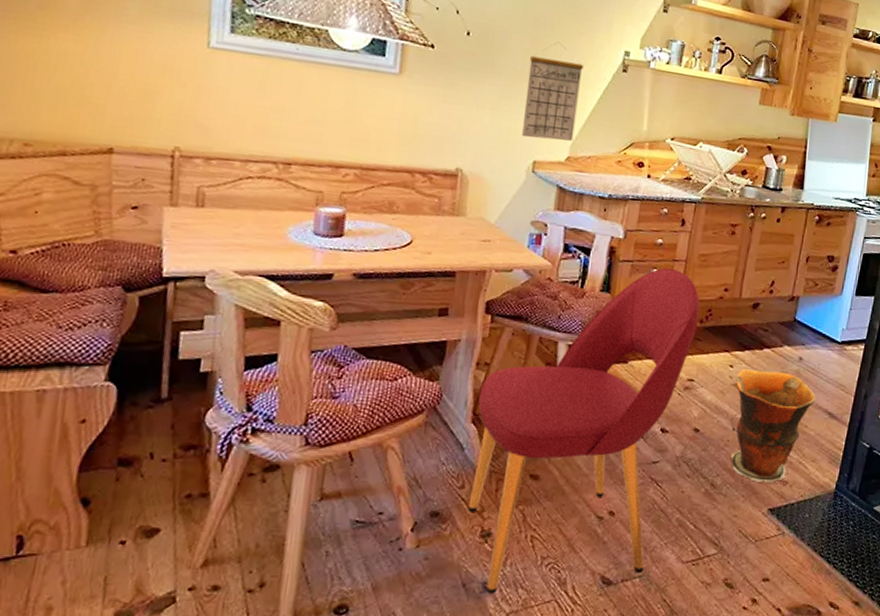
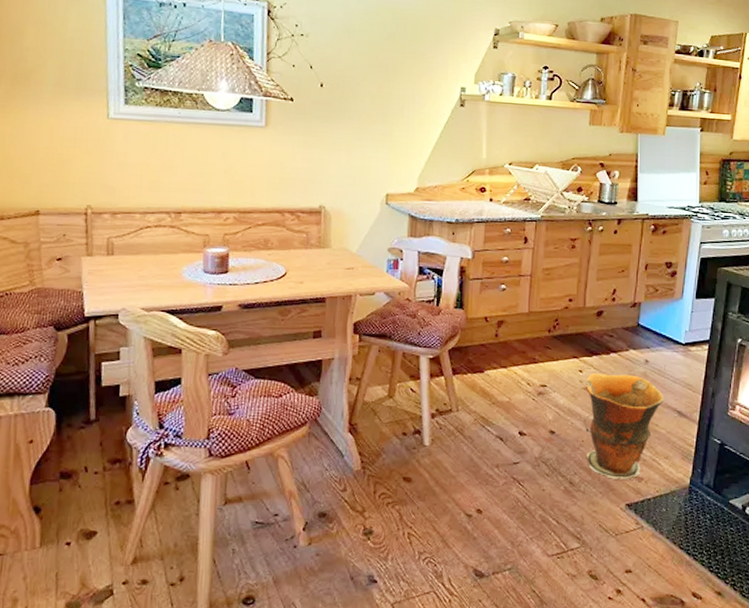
dining chair: present [467,267,701,595] -> none [350,283,548,587]
calendar: present [522,41,584,141] -> none [375,84,425,174]

